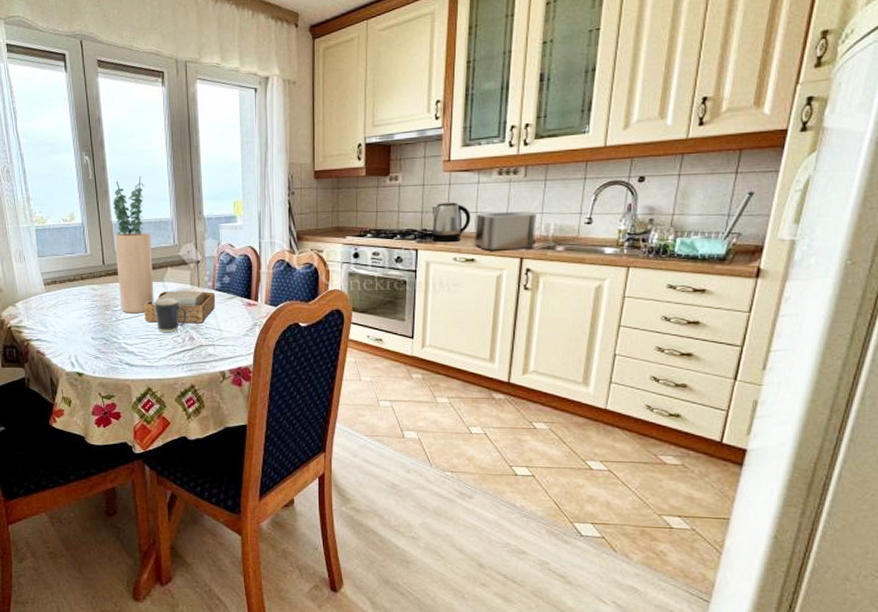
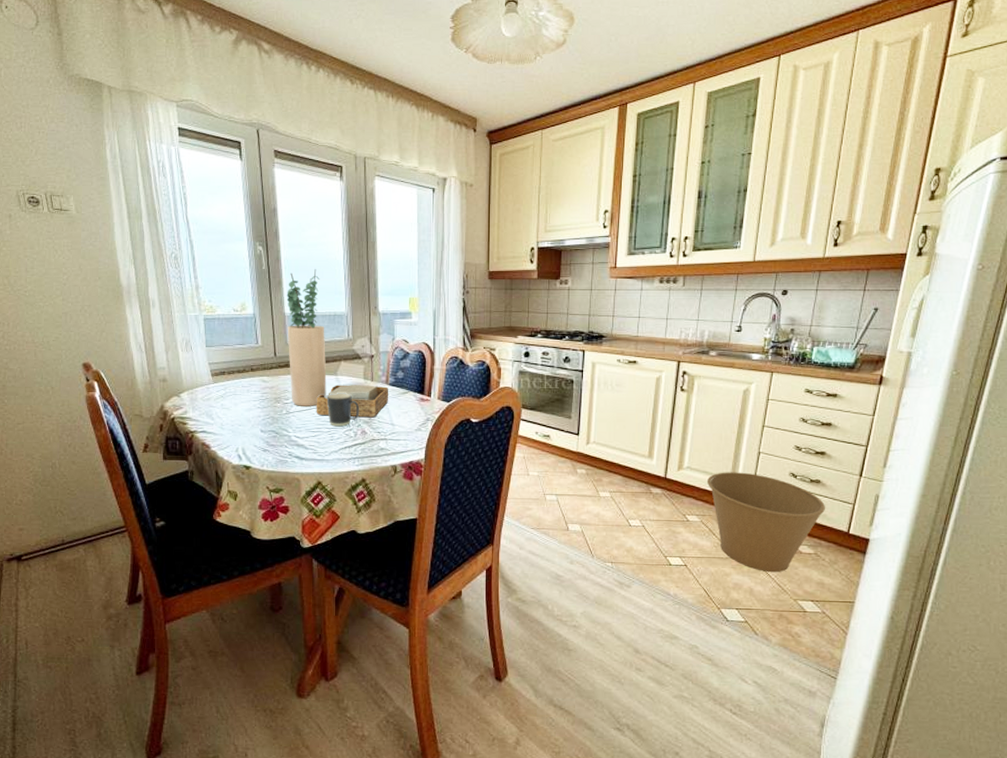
kettle: present [431,201,471,243] -> none [598,306,634,345]
toaster: present [475,212,537,252] -> none [637,318,693,355]
basket: none [556,376,693,485] -> present [707,472,825,573]

